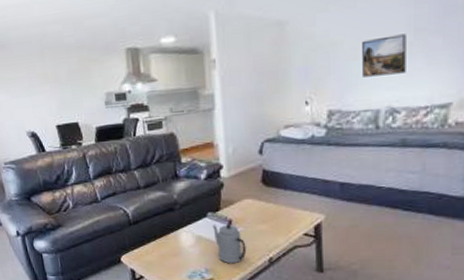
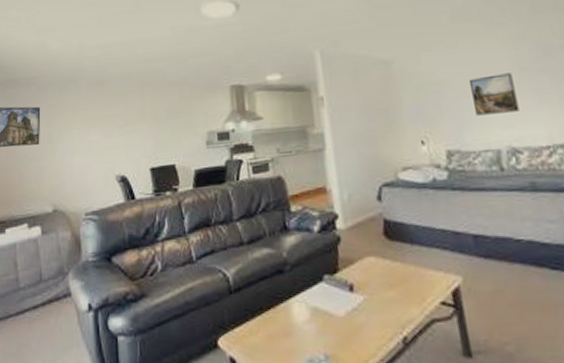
teapot: present [212,223,247,264] -> none [330,289,375,347]

